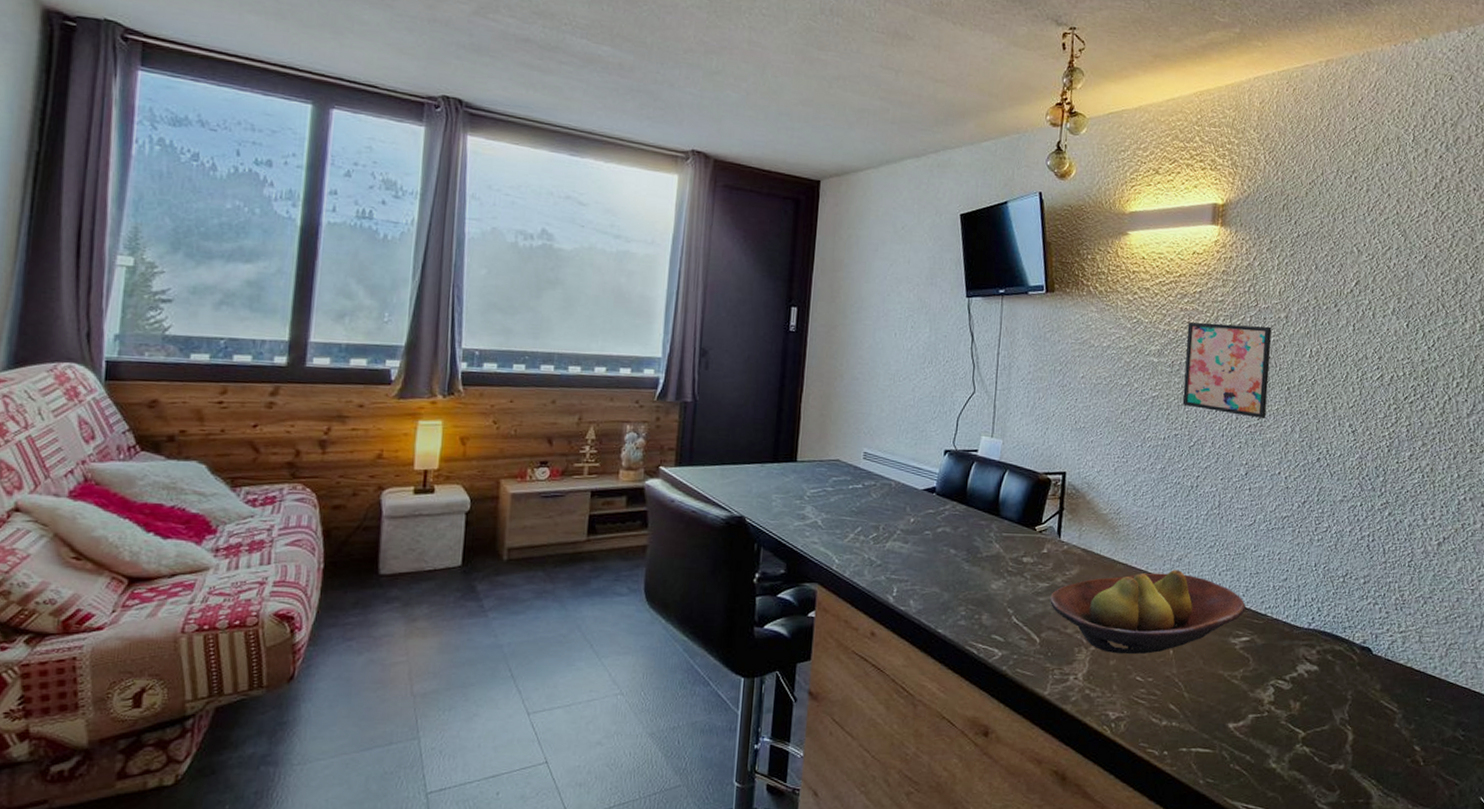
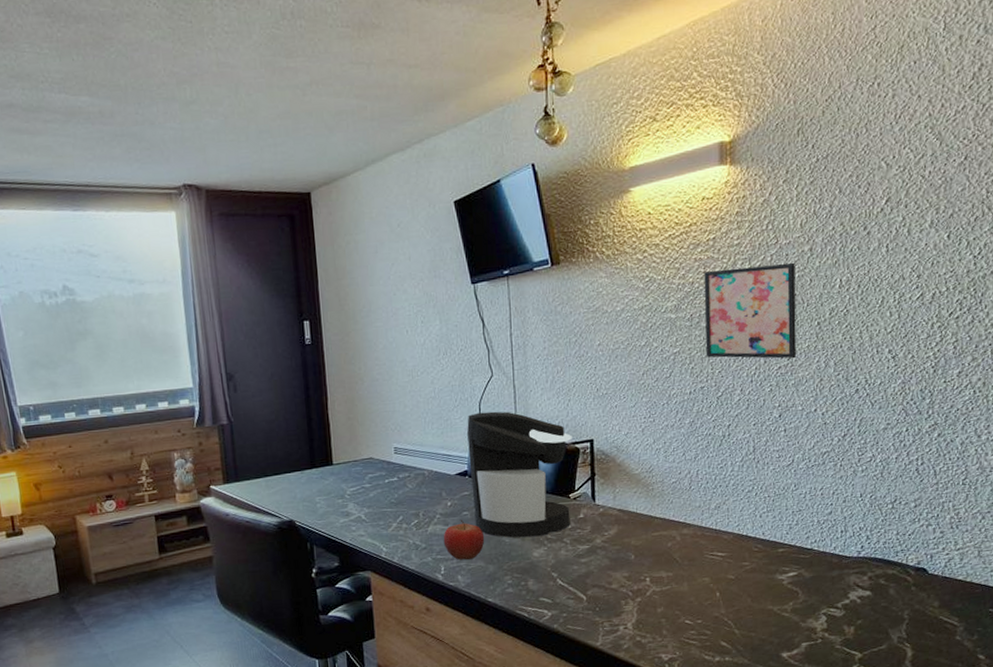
fruit: none [900,539,944,584] -> present [443,519,485,560]
coffee maker: none [936,428,1046,568] -> present [467,411,572,538]
fruit bowl: present [1050,570,1246,655] -> none [592,517,790,602]

